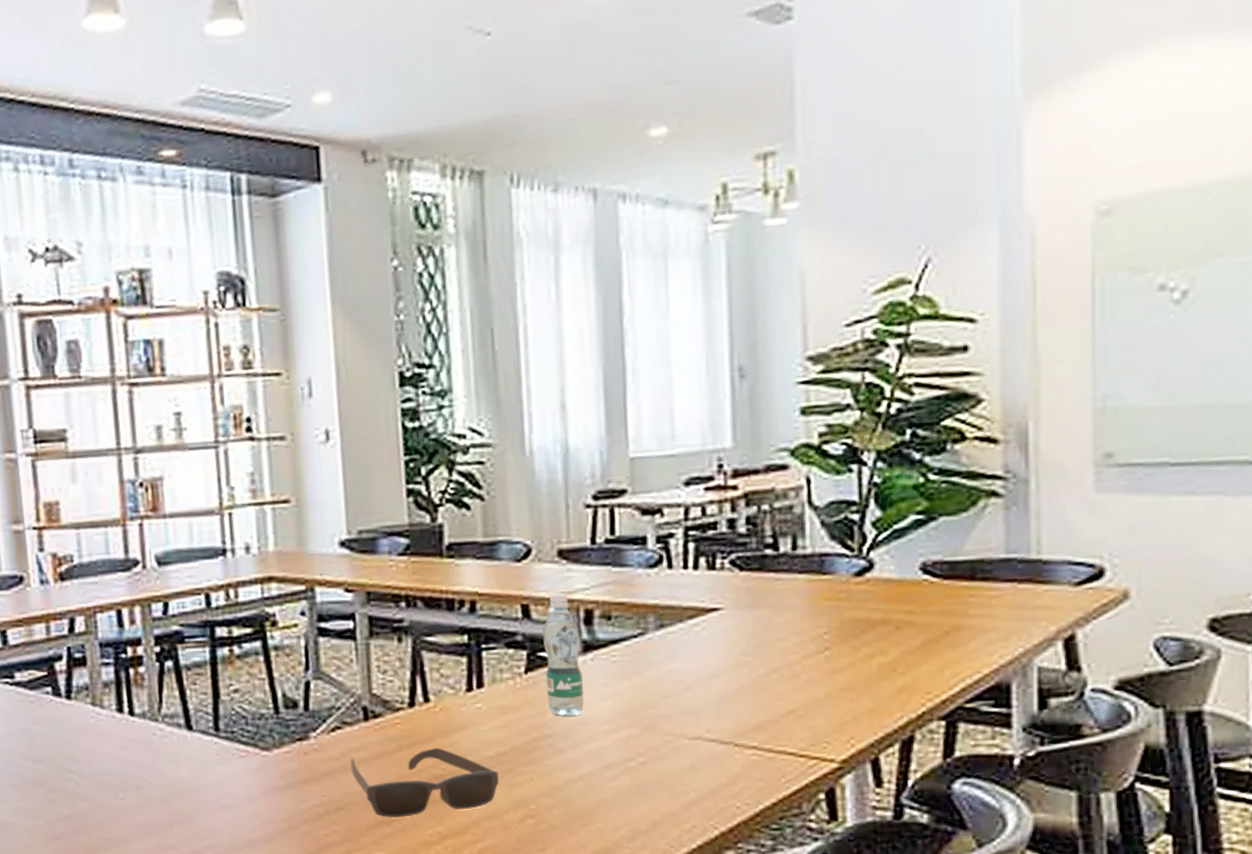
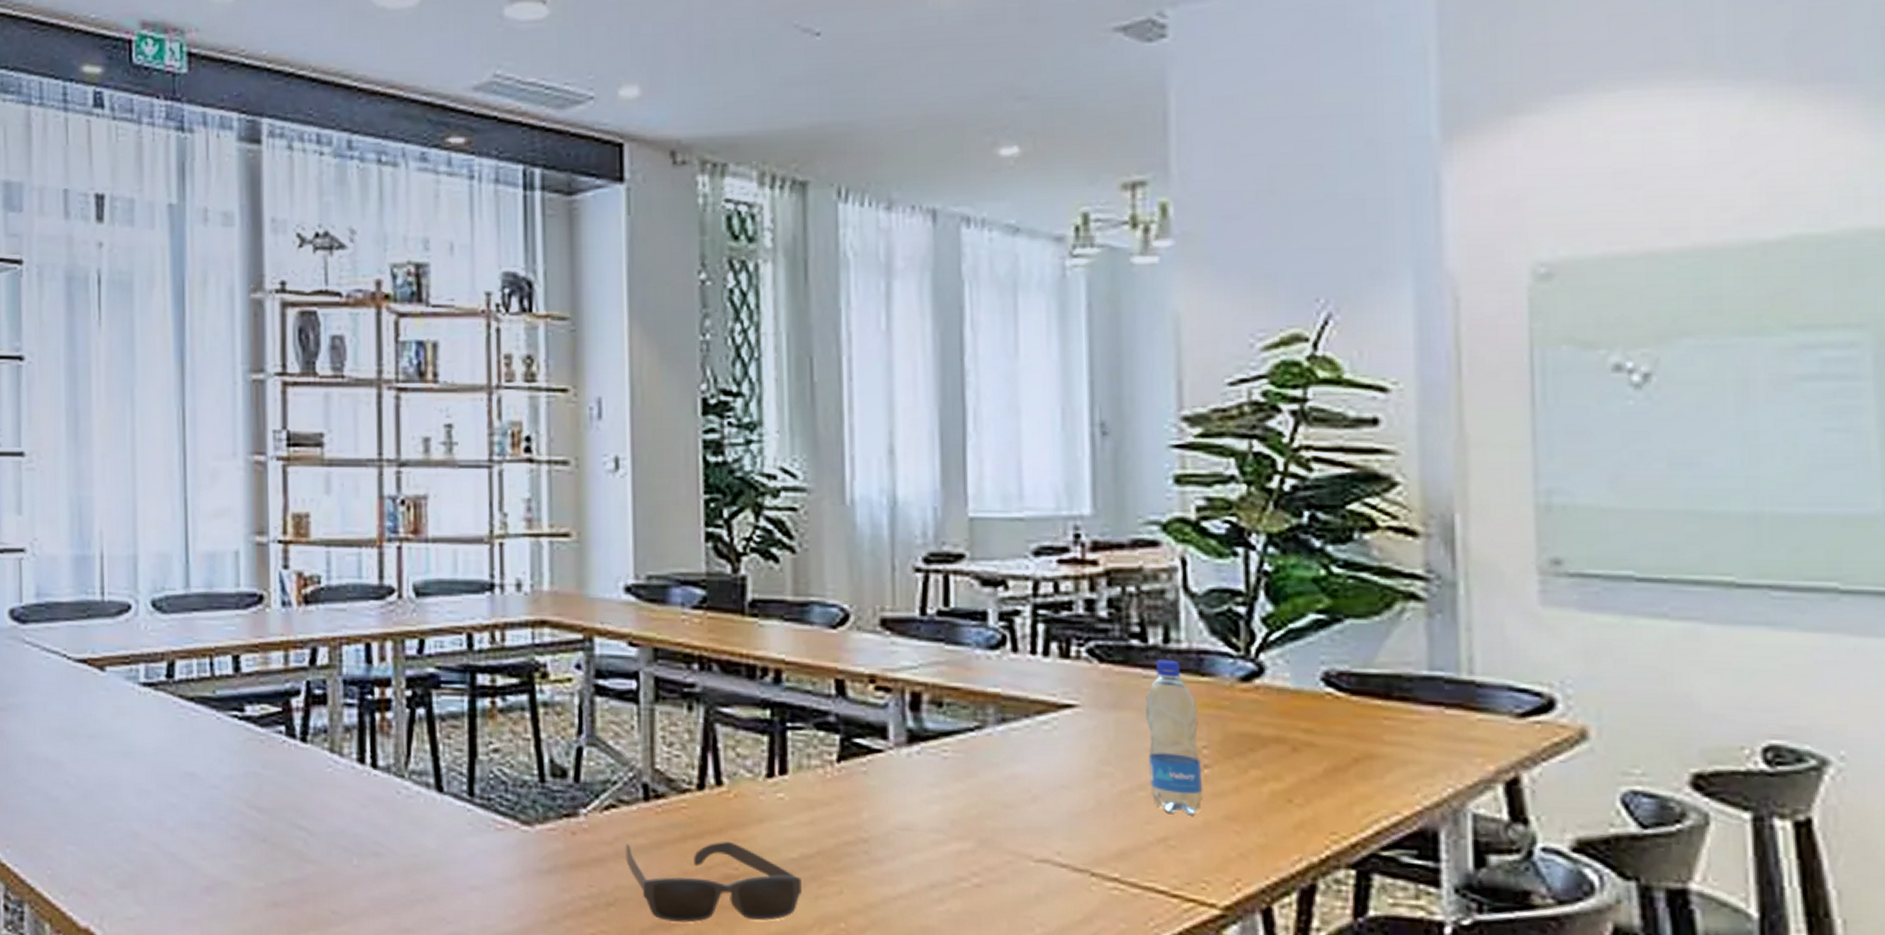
bottle: present [543,593,585,716] -> none [860,669,908,819]
bottle: none [777,563,825,690] -> present [1144,659,1204,816]

